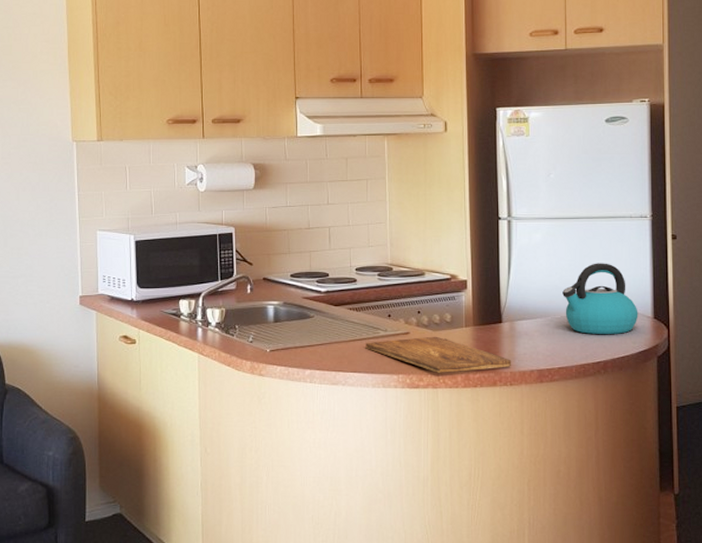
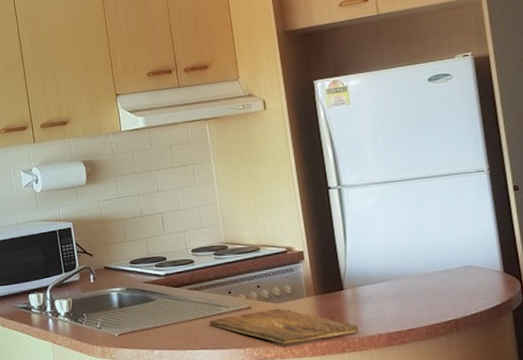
kettle: present [562,263,638,334] -> none [403,221,487,294]

